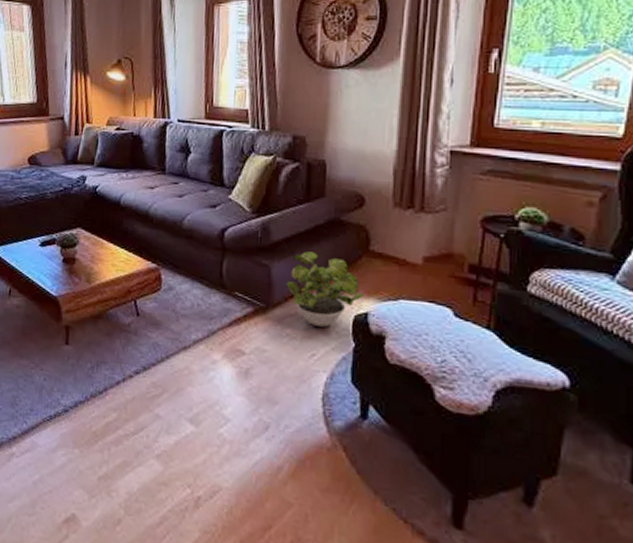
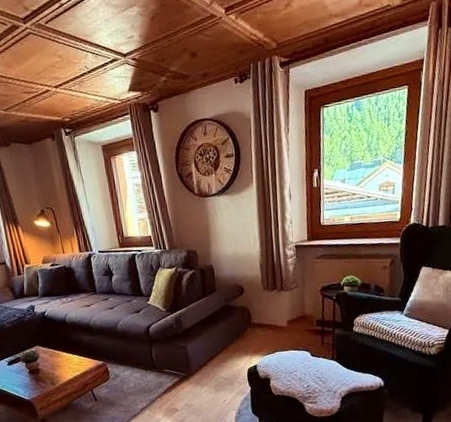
potted plant: present [286,251,364,327] -> none [198,331,252,381]

